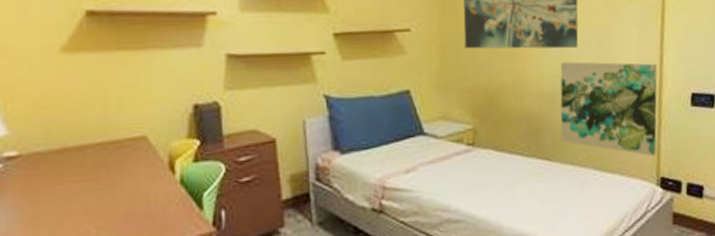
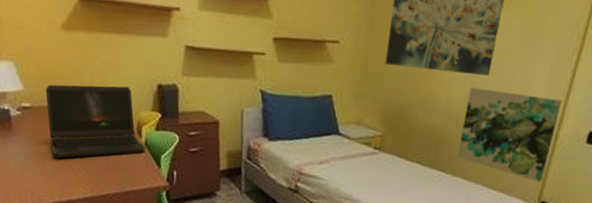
laptop computer: none [39,112,181,219] -> present [46,84,145,159]

